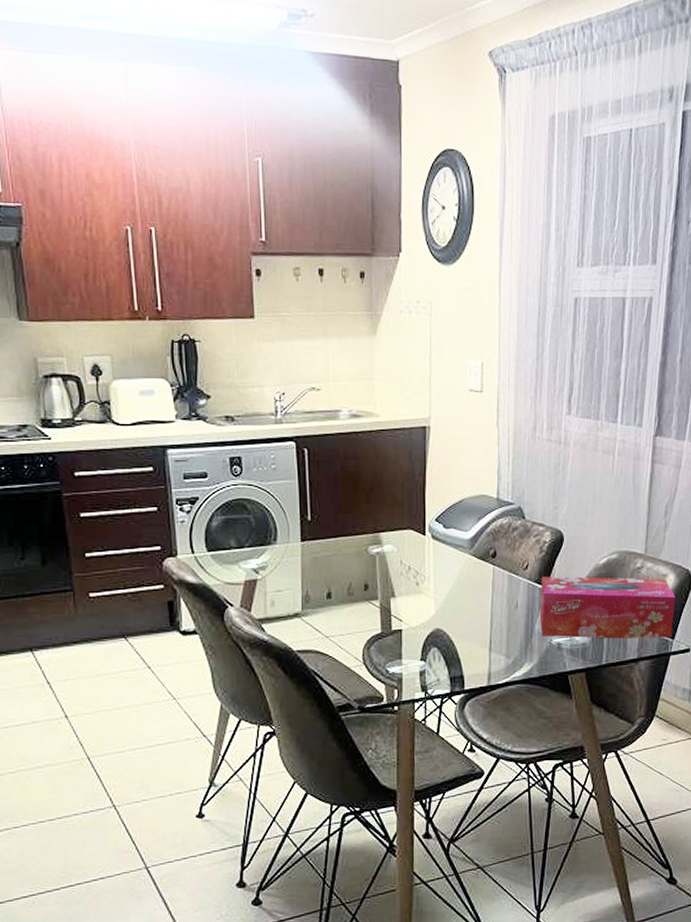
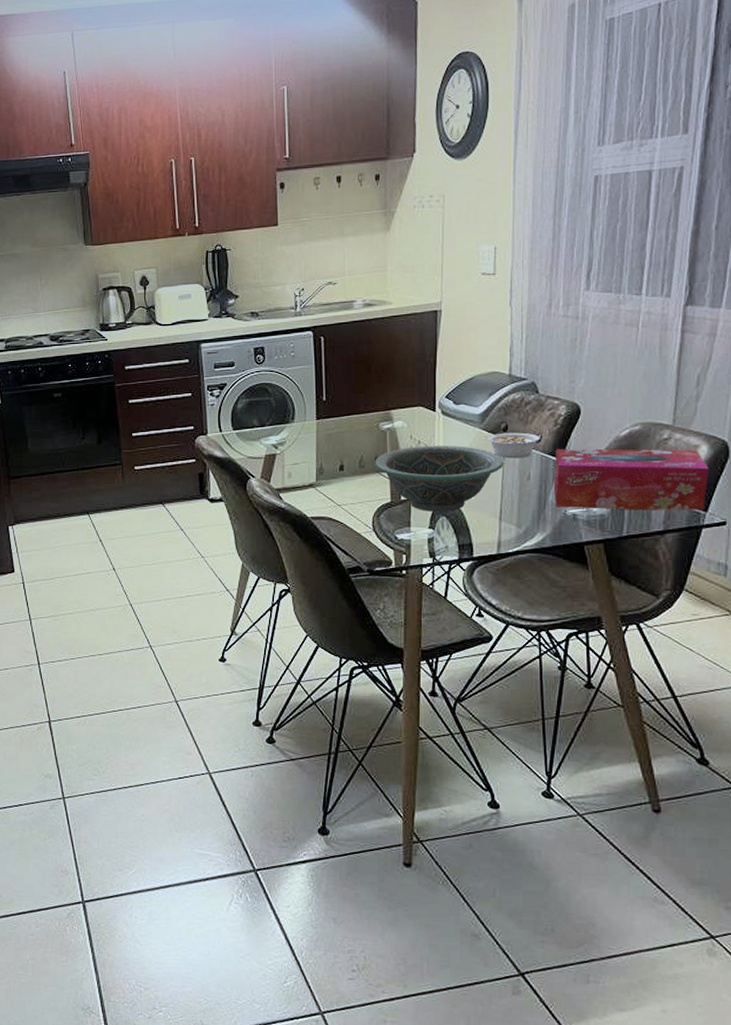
decorative bowl: none [364,571,493,642] -> present [375,445,504,511]
legume: none [477,559,535,586] -> present [488,432,549,459]

